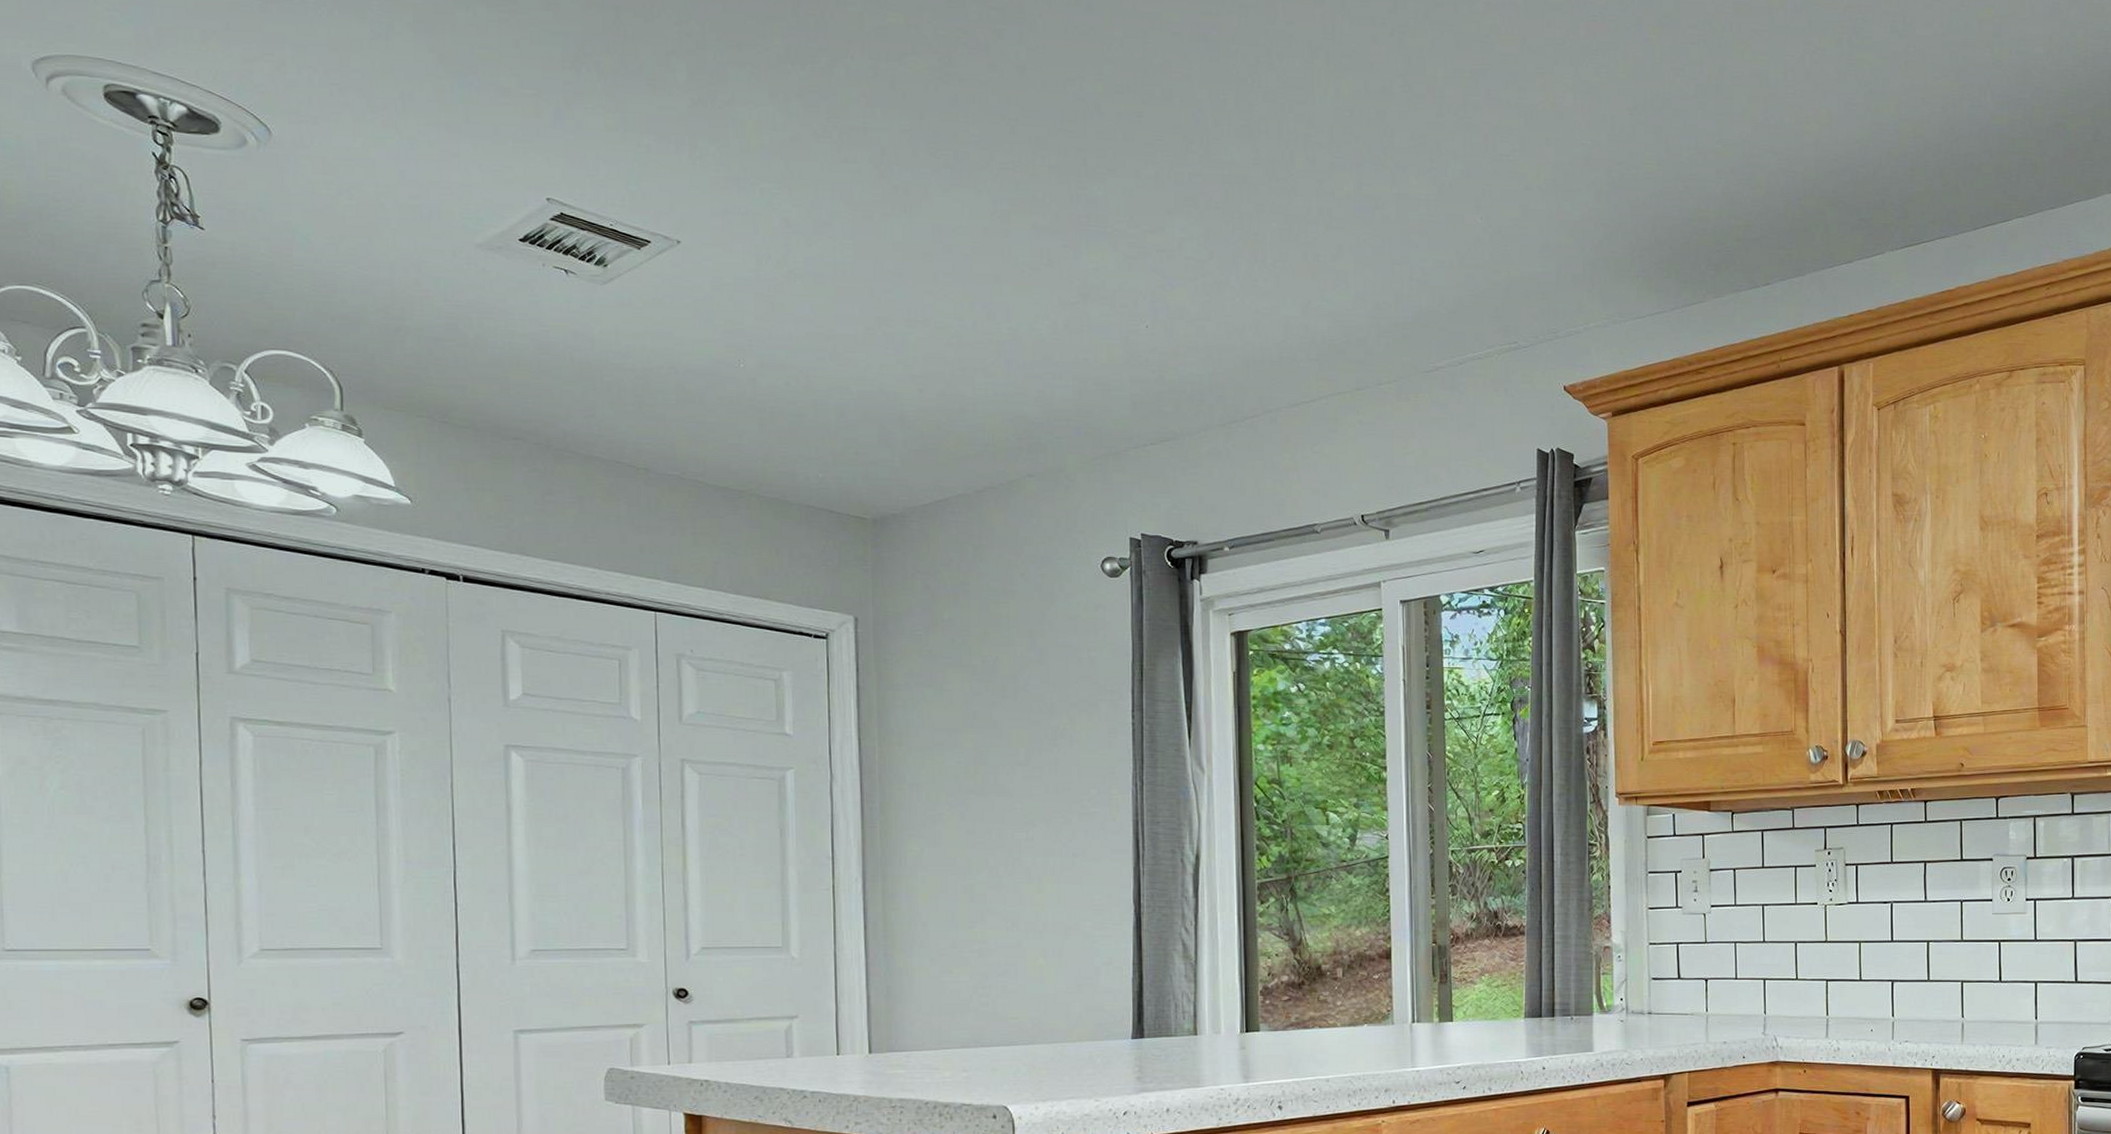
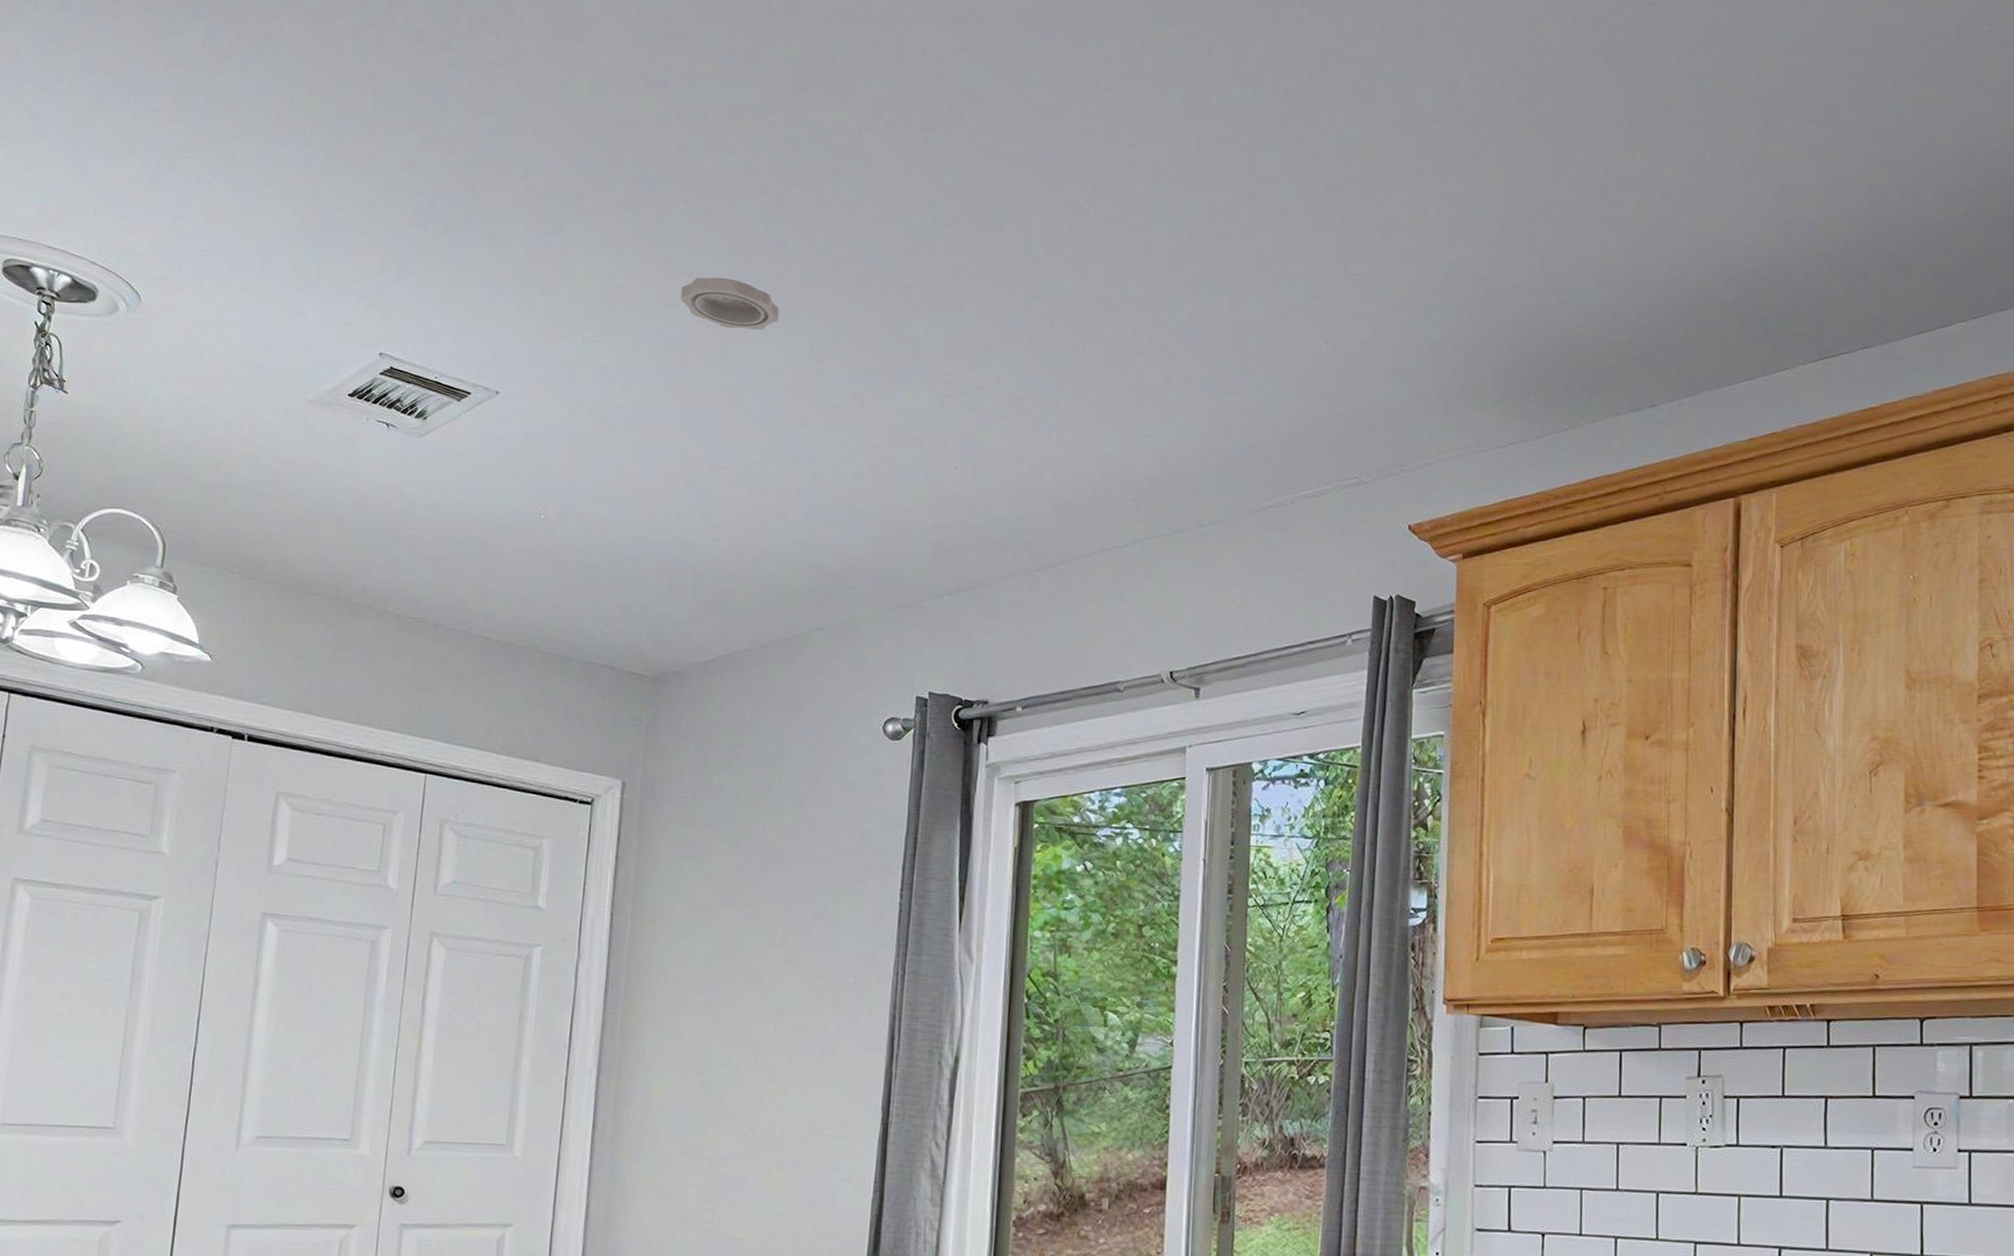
smoke detector: none [857,133,959,189] -> present [680,277,780,331]

